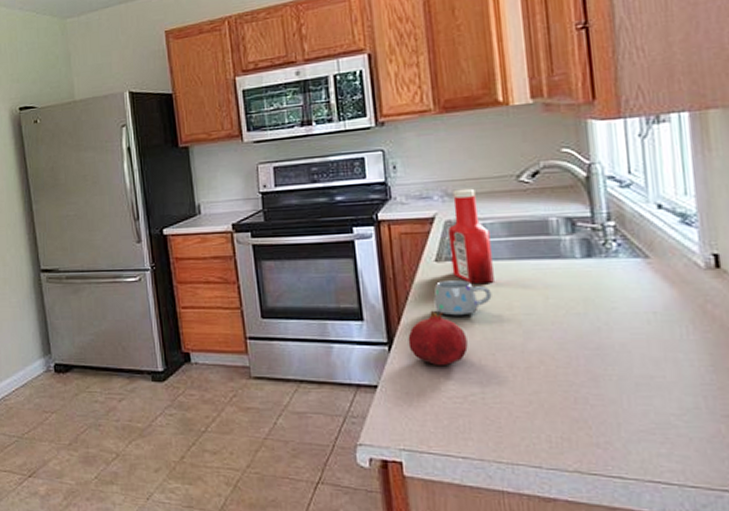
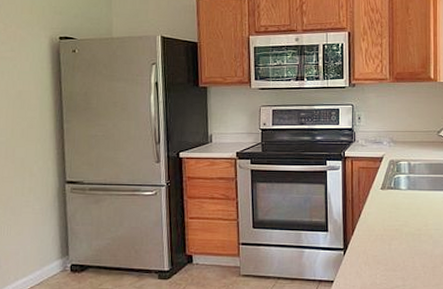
fruit: present [408,310,468,365] -> none [358,225,397,265]
mug: present [433,280,492,316] -> none [377,204,415,230]
ketchup bottle: present [448,188,494,285] -> none [391,138,418,207]

